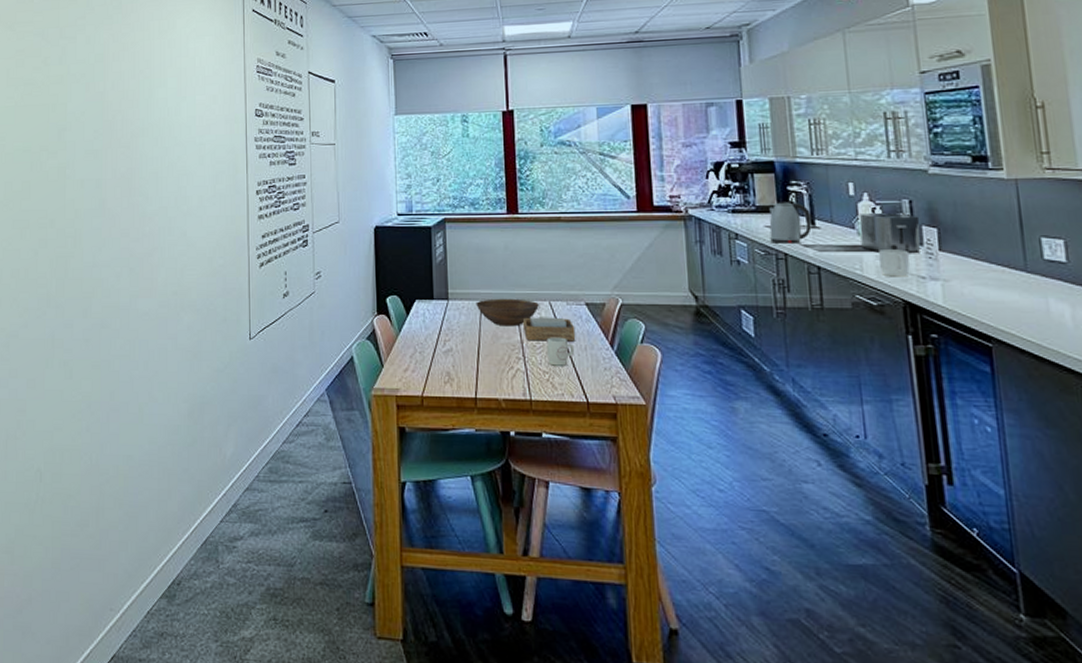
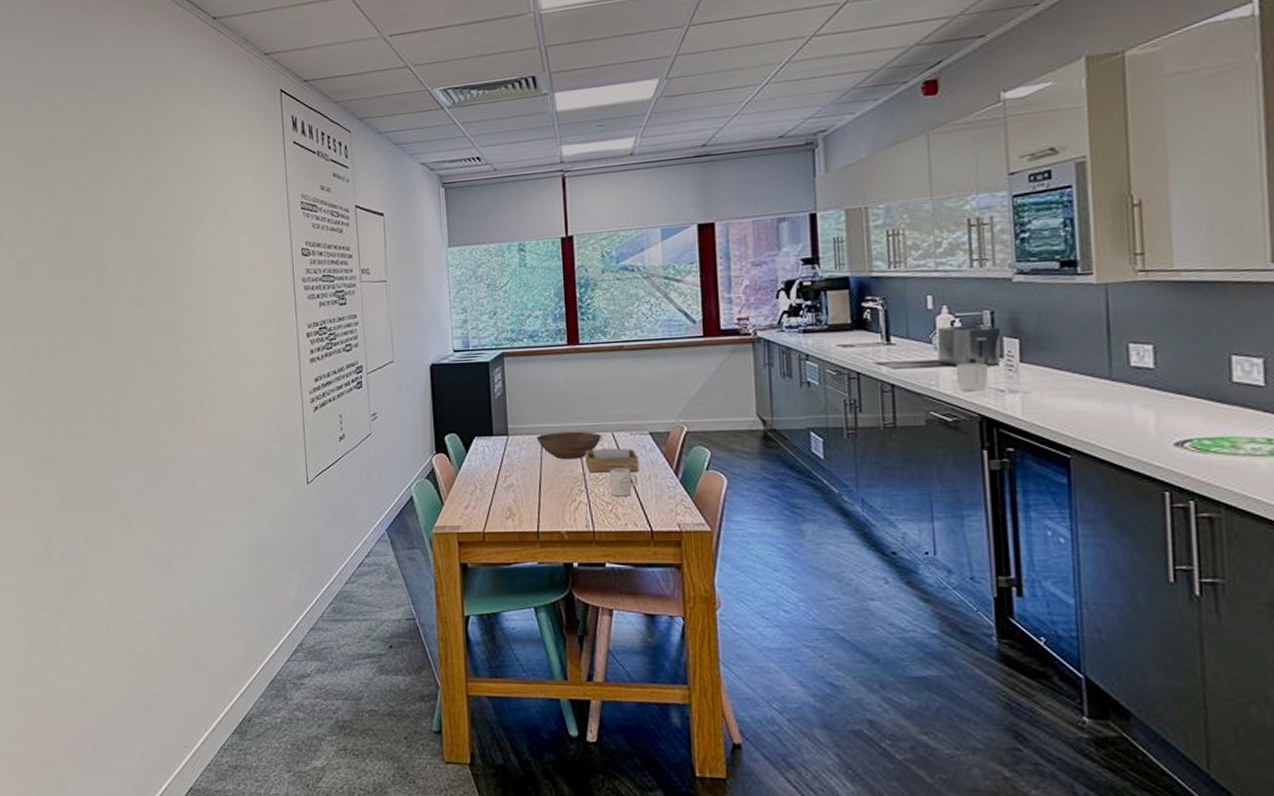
kettle: present [769,202,812,245] -> none [841,319,886,364]

